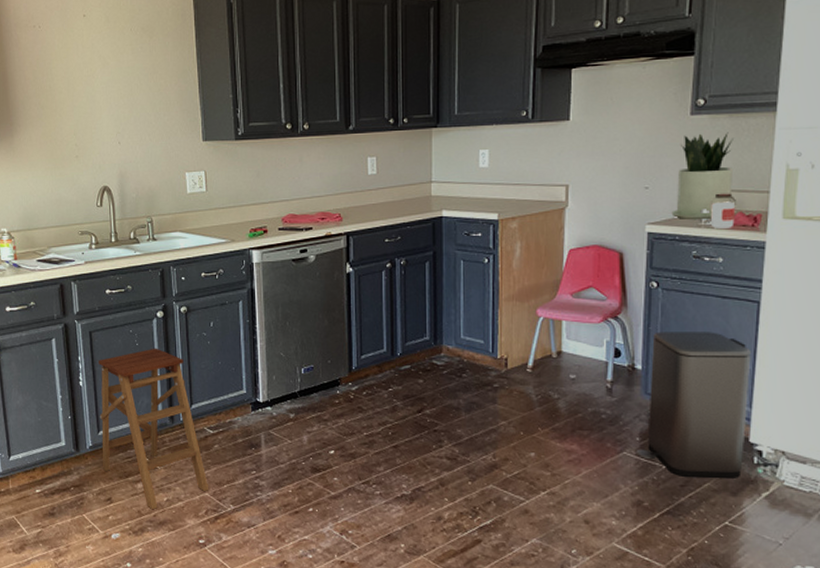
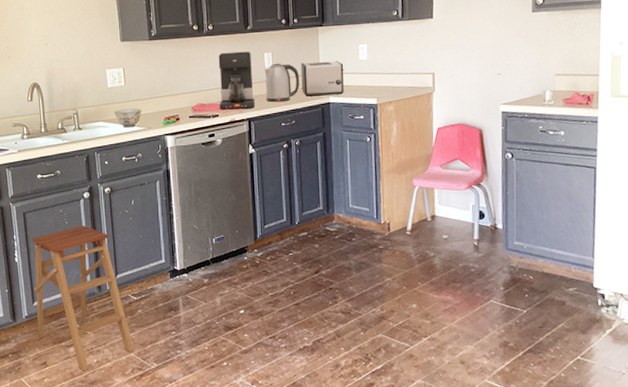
soup bowl: none [192,218,224,239] -> present [113,108,142,128]
coffee maker: none [313,155,355,222] -> present [218,51,255,110]
kettle: none [367,169,407,215] -> present [264,63,299,103]
toaster: none [410,168,461,209] -> present [301,61,344,97]
pedal bin: present [636,332,751,478] -> none [500,194,591,319]
planter: present [671,132,736,220] -> none [520,26,573,100]
jar: present [710,193,736,228] -> none [551,77,573,107]

